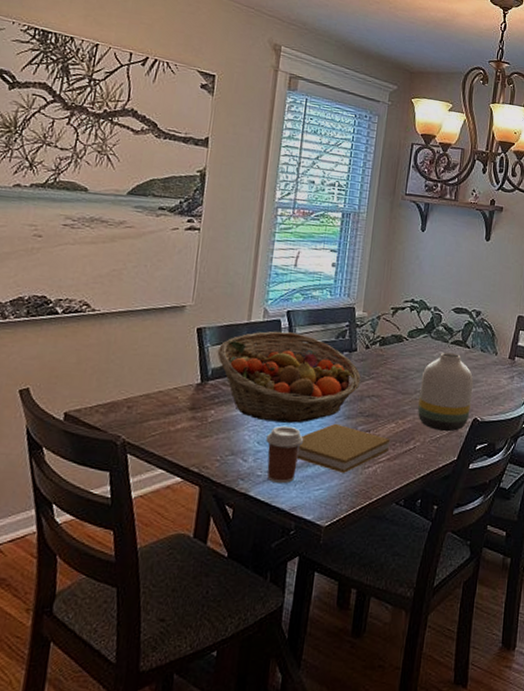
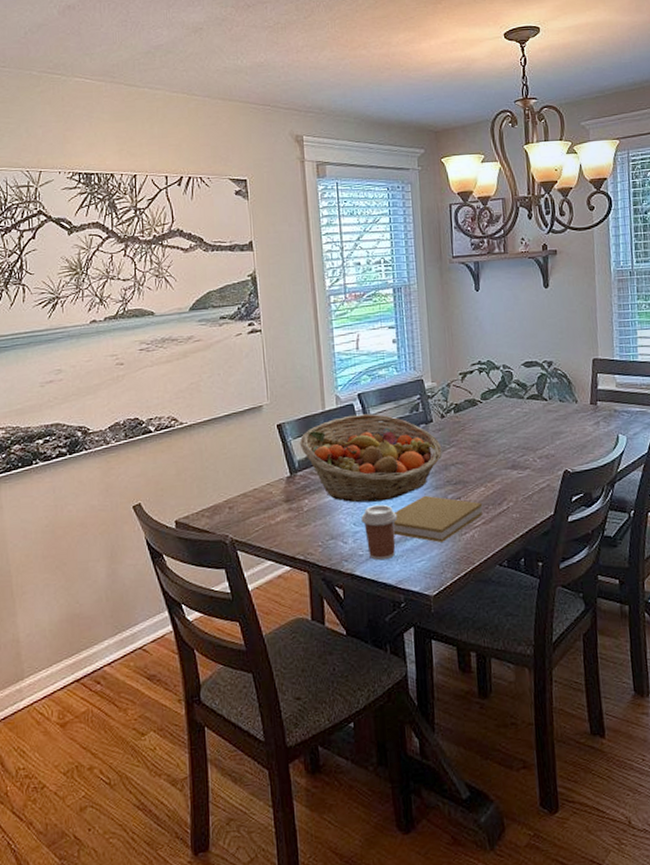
vase: present [418,352,474,432] -> none [502,408,559,488]

